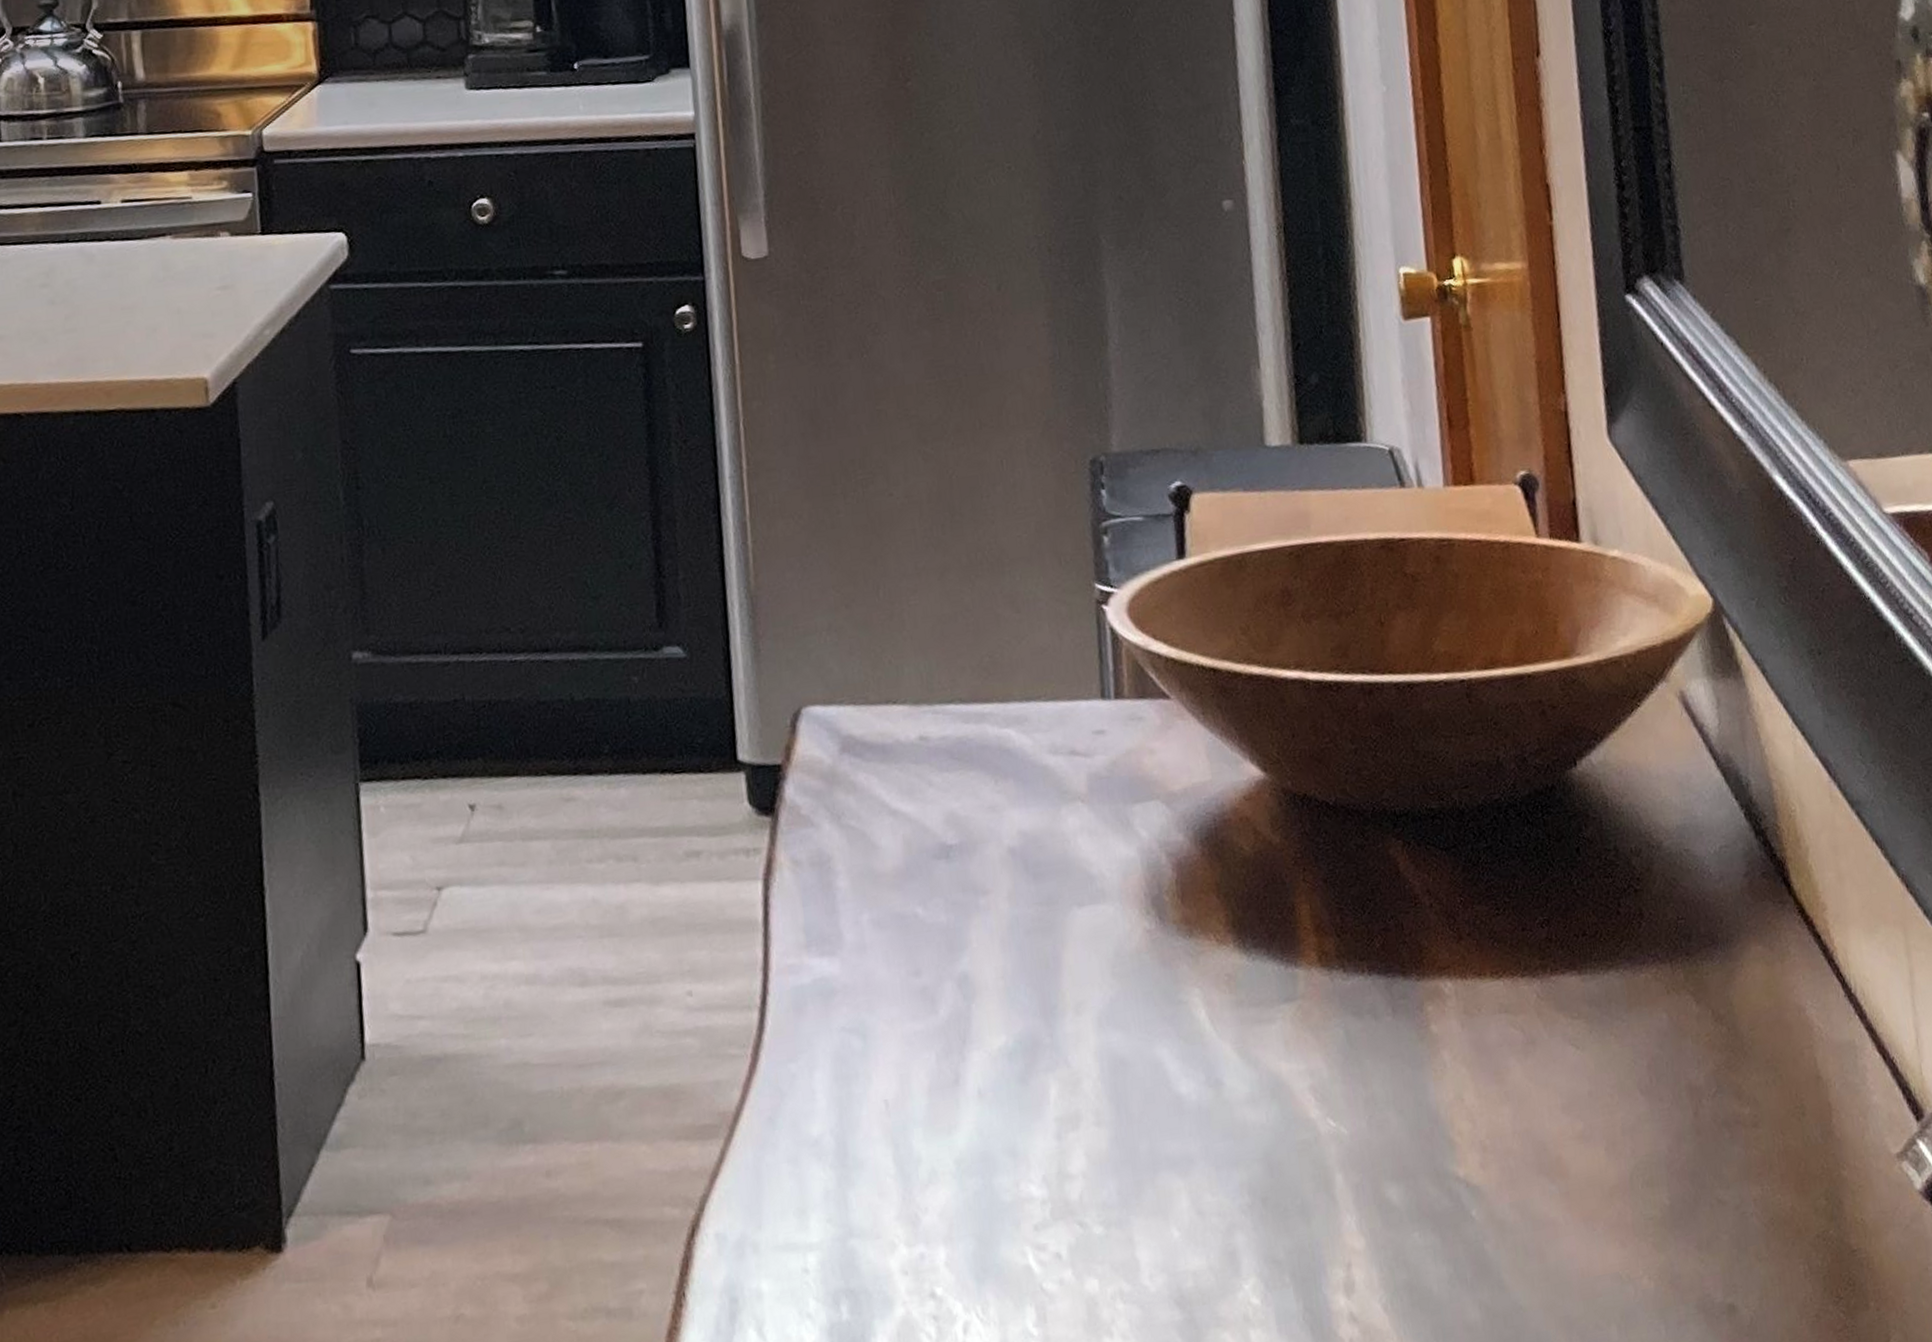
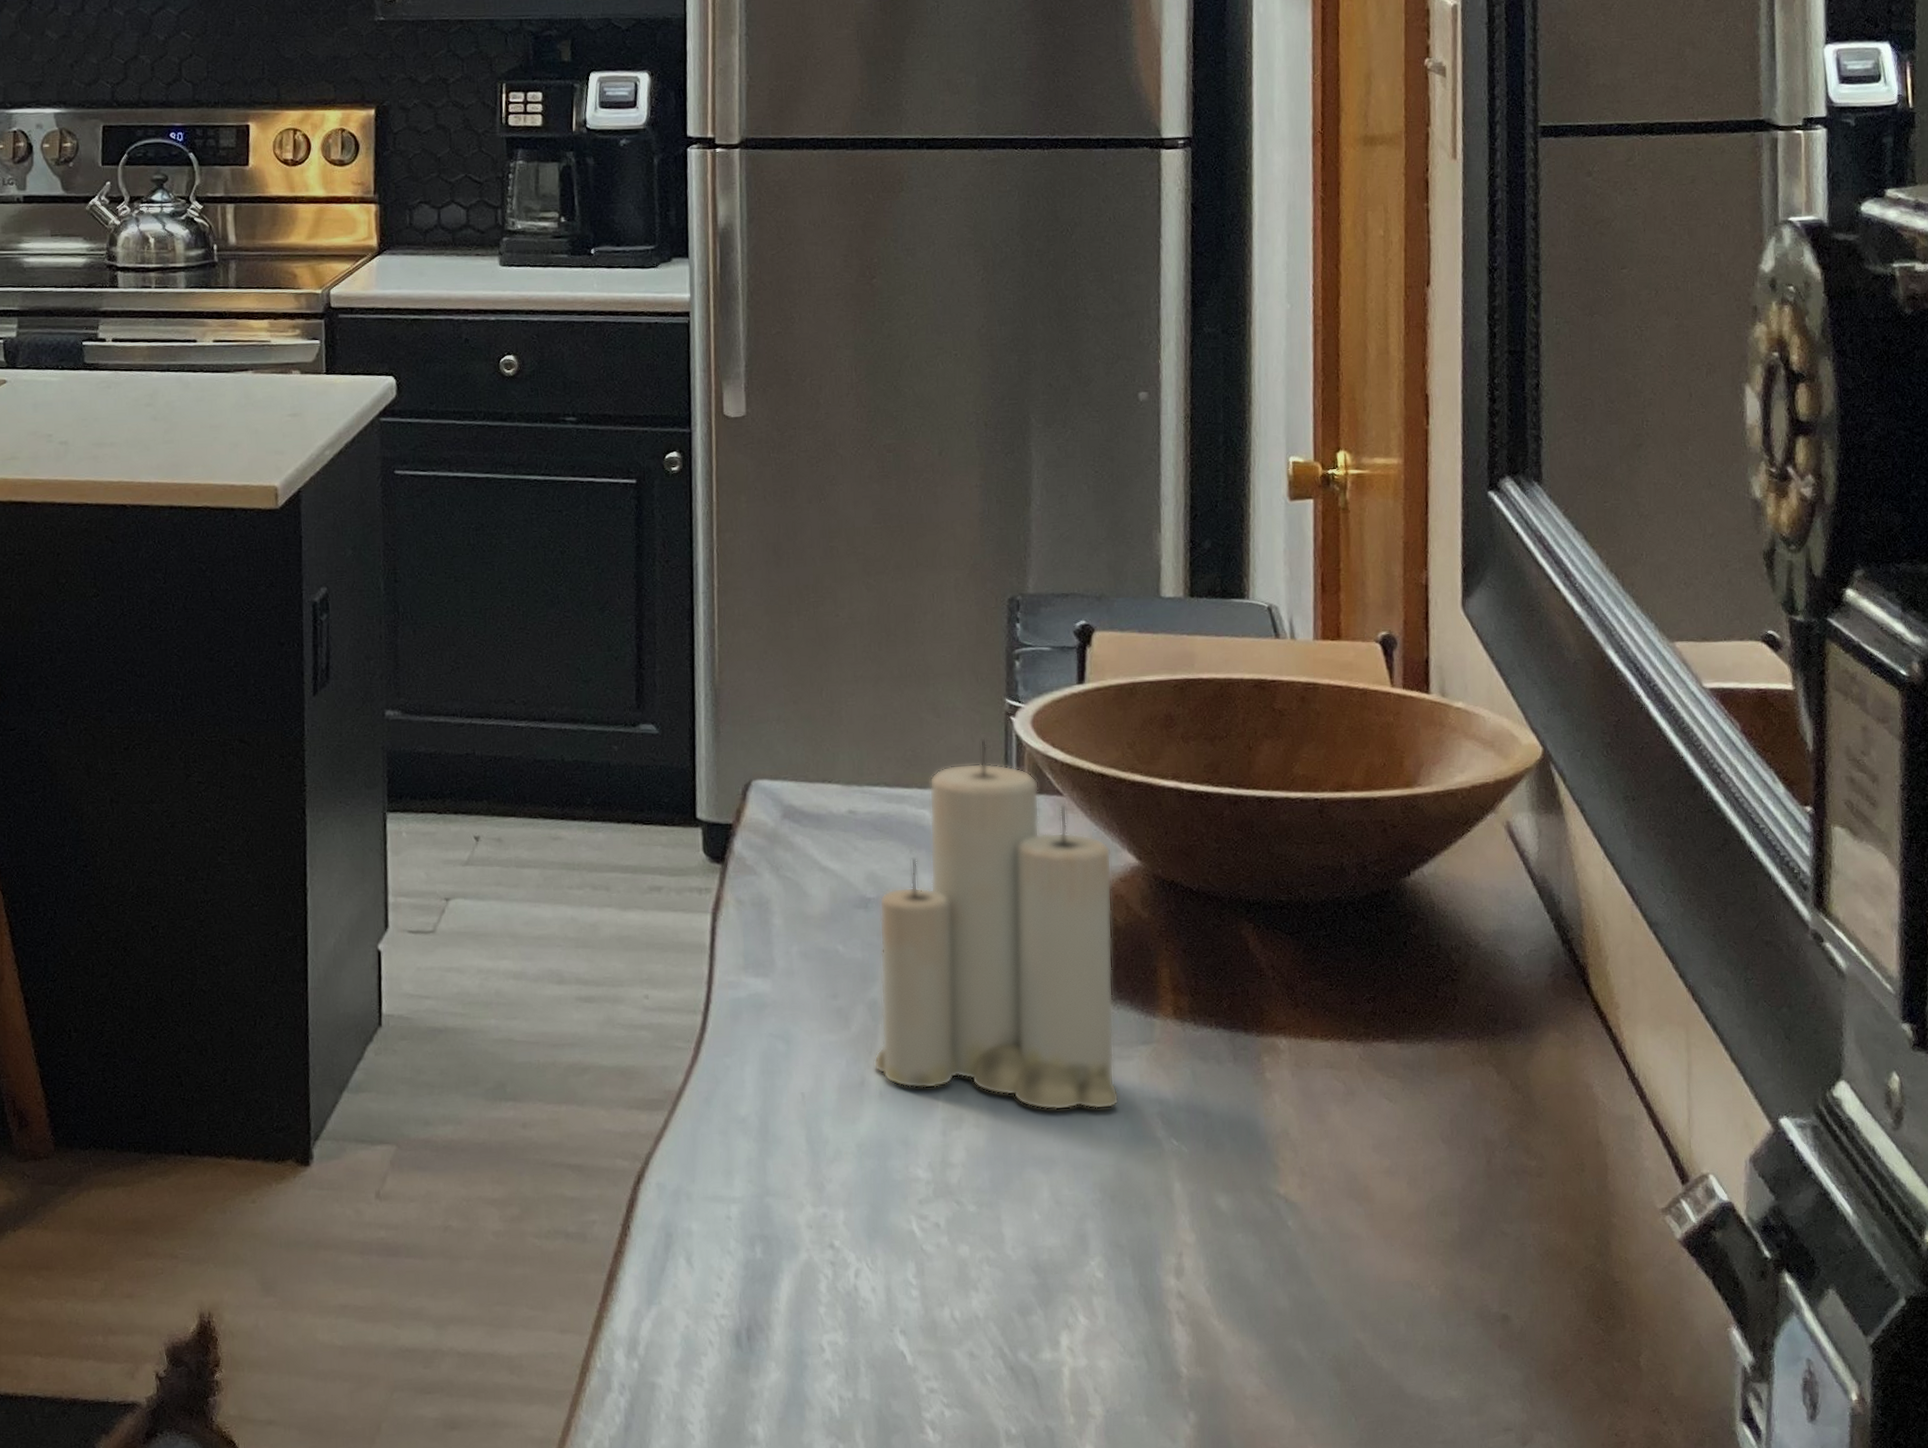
candle: none [962,635,1264,1096] -> present [873,739,1120,1111]

